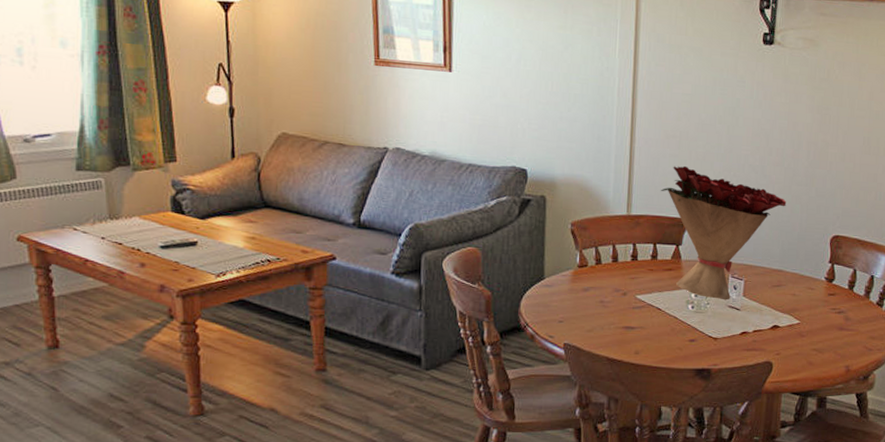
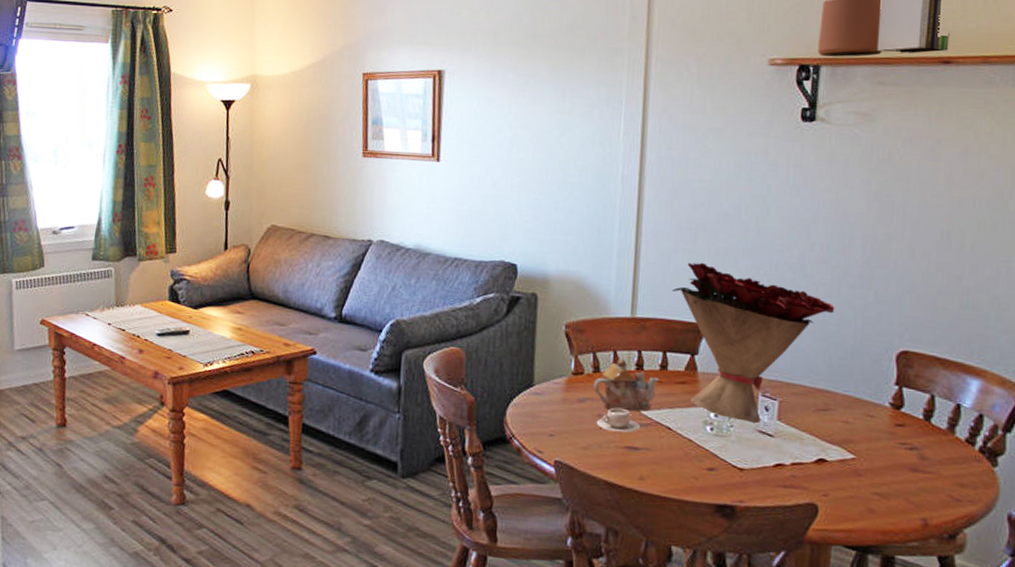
teapot: none [595,251,651,297] -> present [593,358,660,412]
teacup: none [599,294,636,315] -> present [596,407,641,433]

